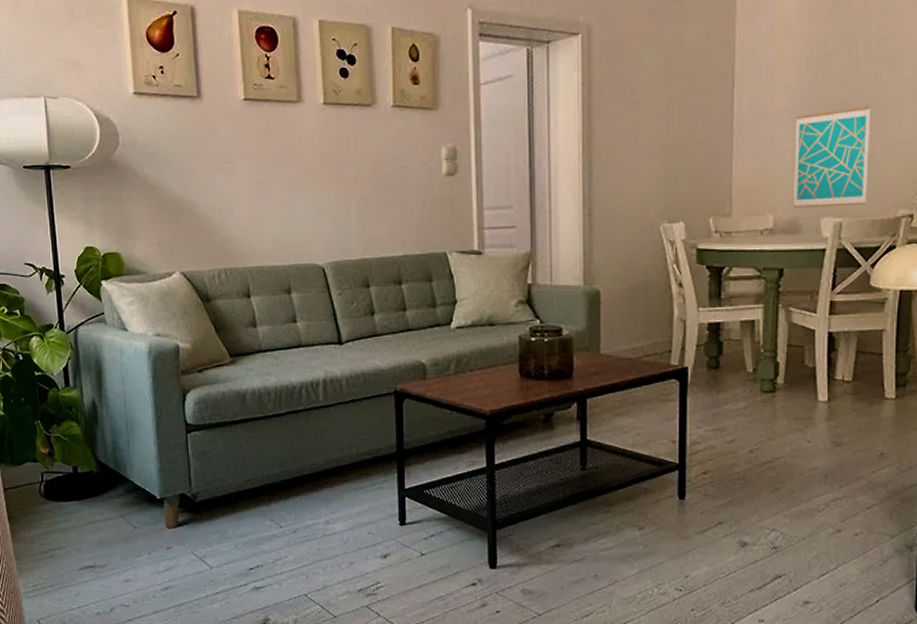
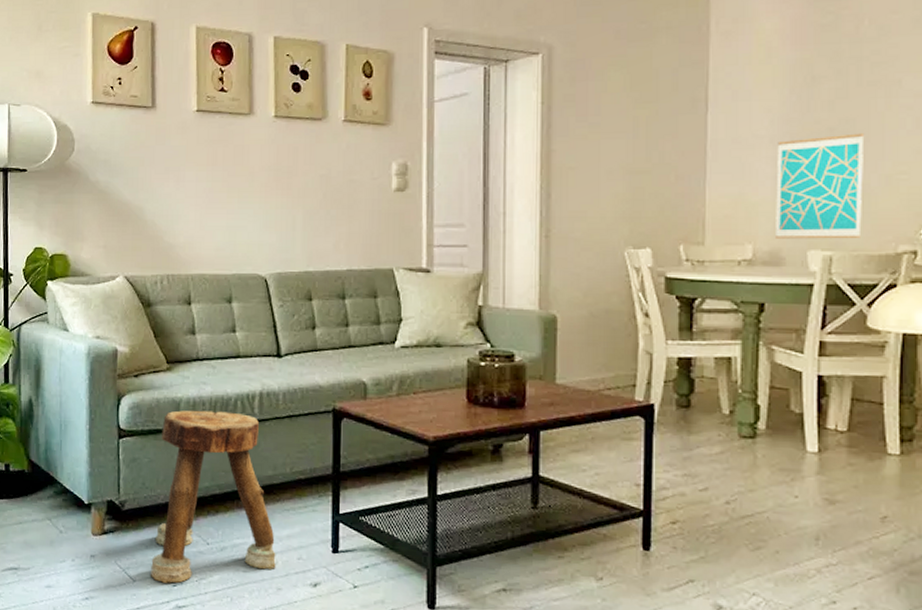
stool: none [226,400,347,567] -> present [149,410,276,584]

